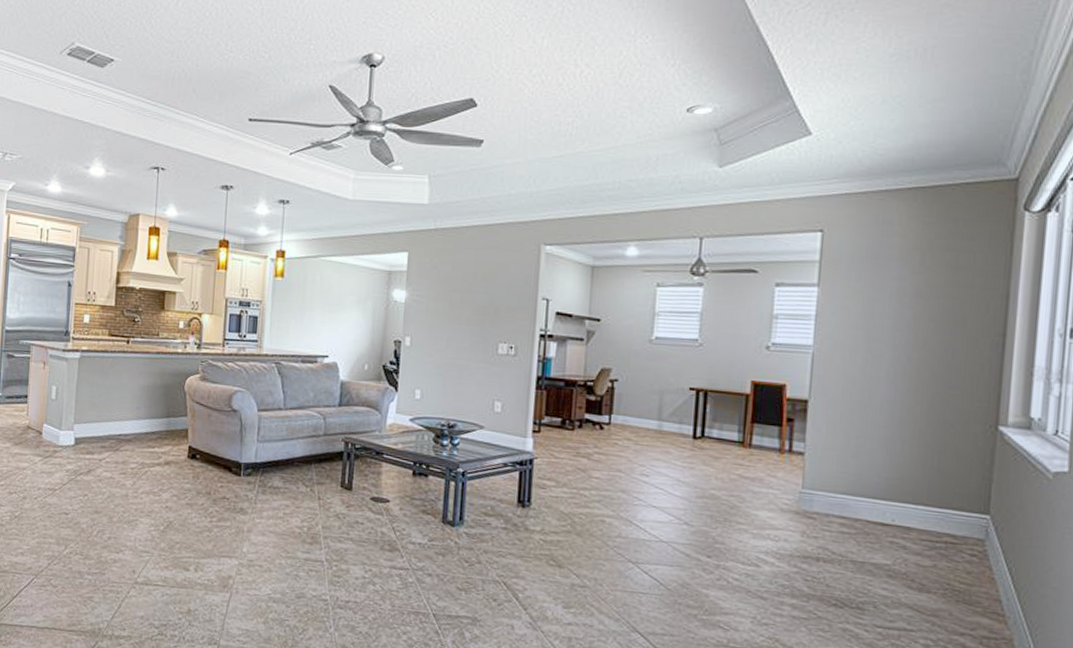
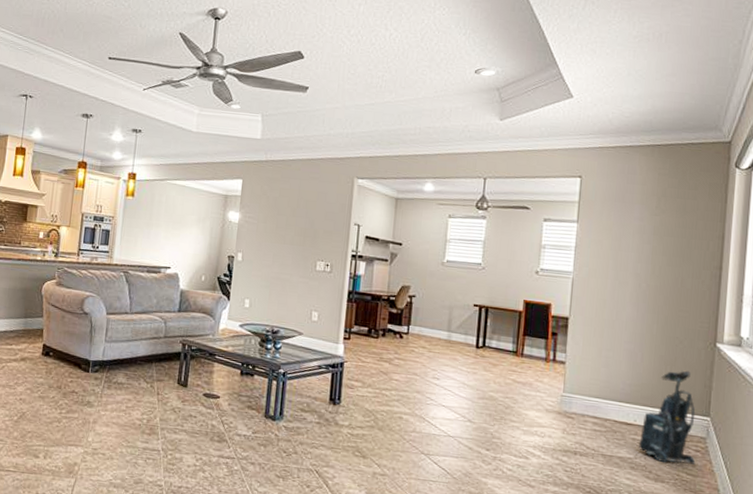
vacuum cleaner: none [897,459,971,572] -> present [638,370,696,465]

